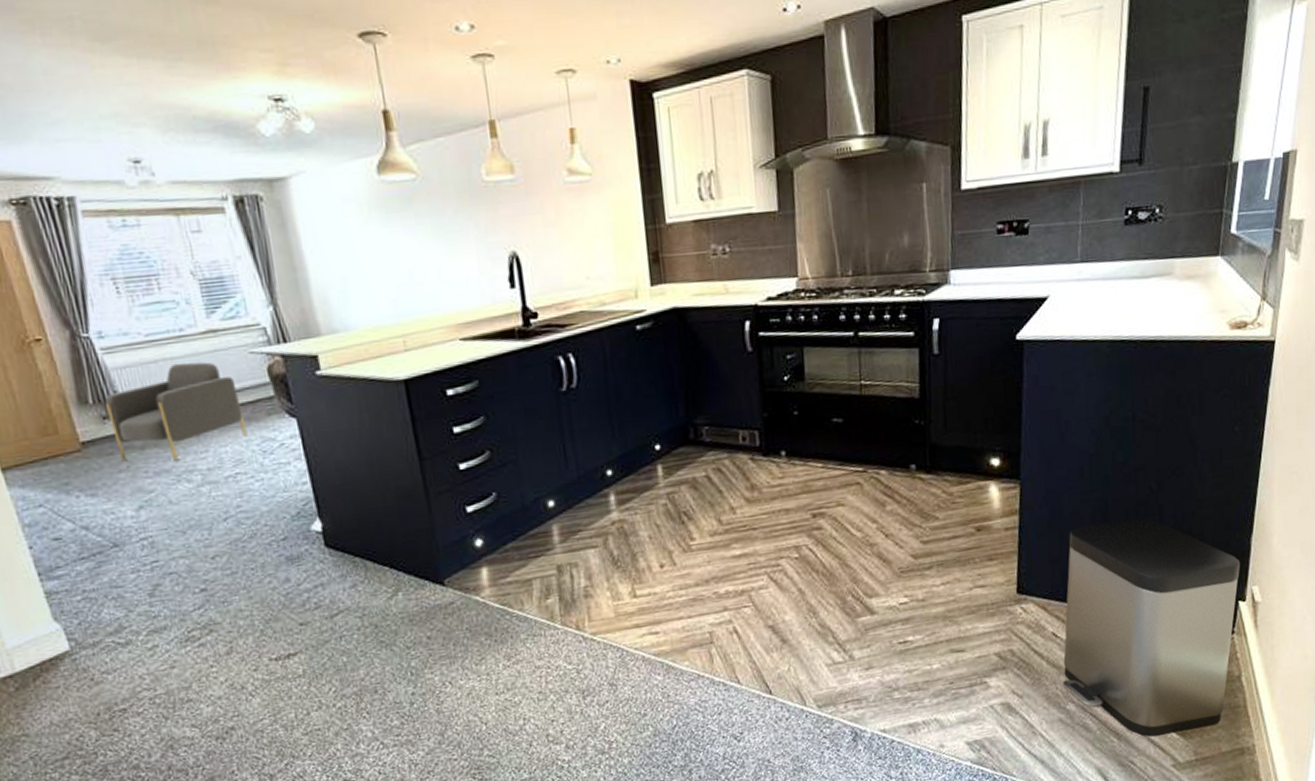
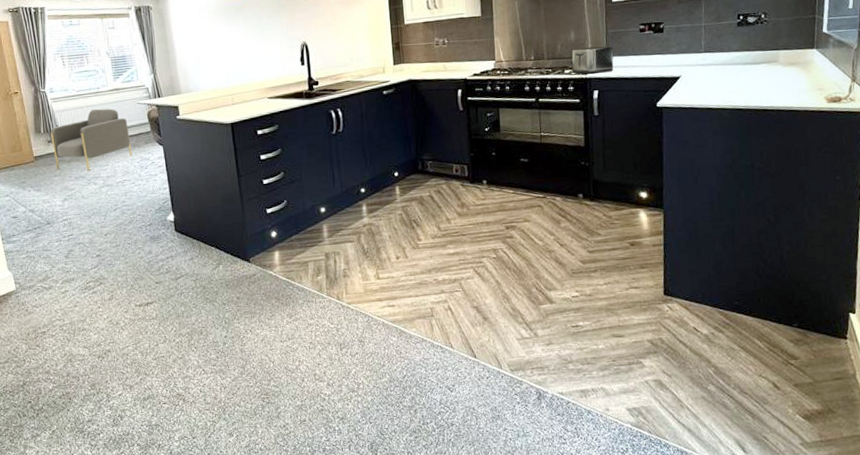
toaster: none [901,254,962,295] -> present [570,46,614,74]
pedal bin: present [1062,518,1241,737] -> none [703,242,849,418]

